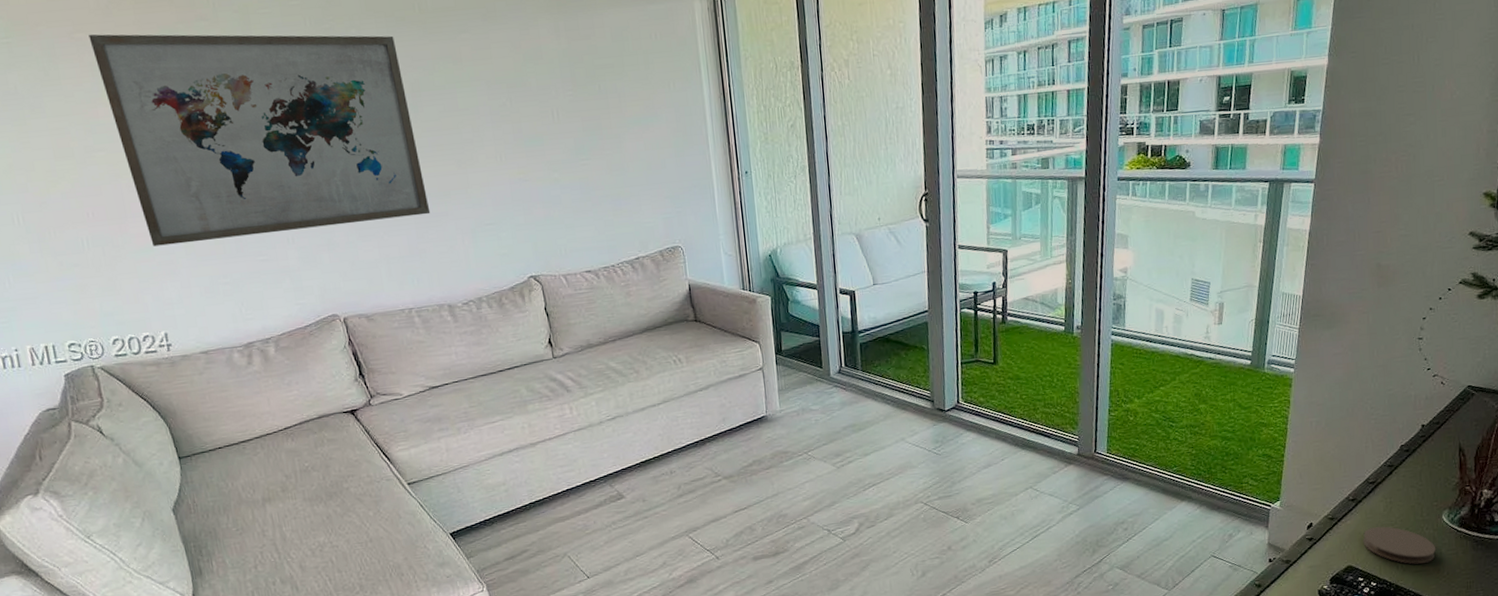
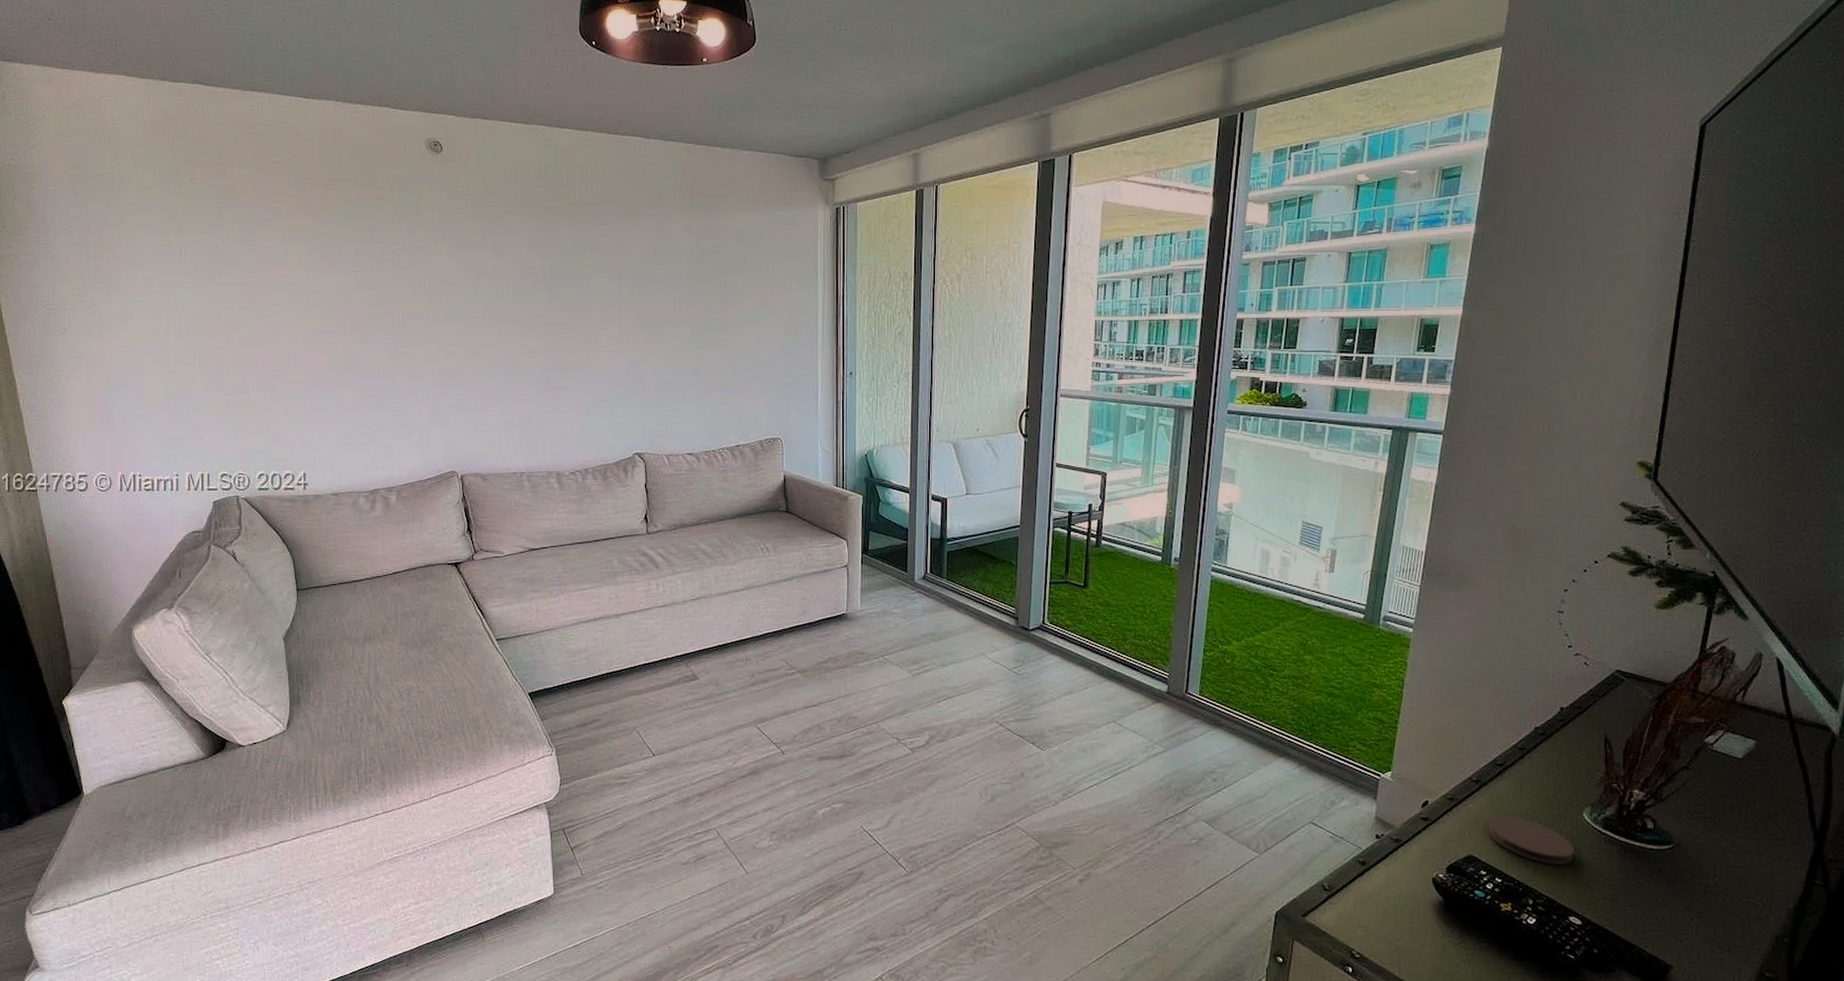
wall art: present [88,34,431,247] -> none [284,204,552,394]

